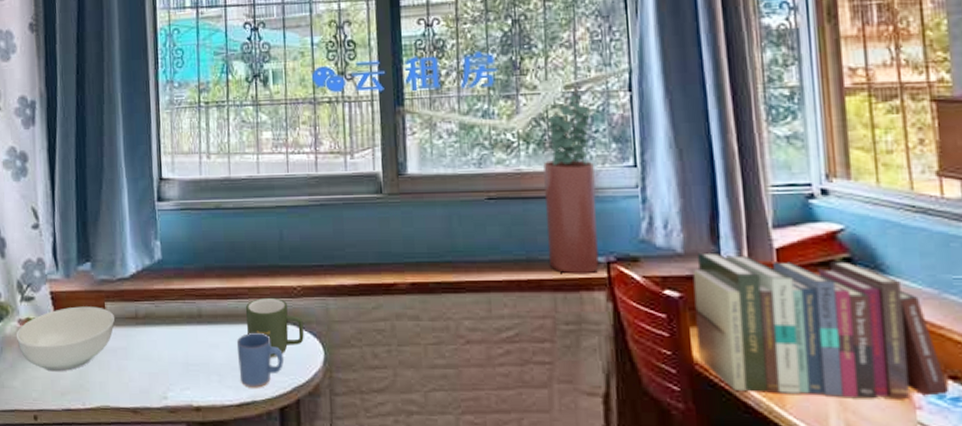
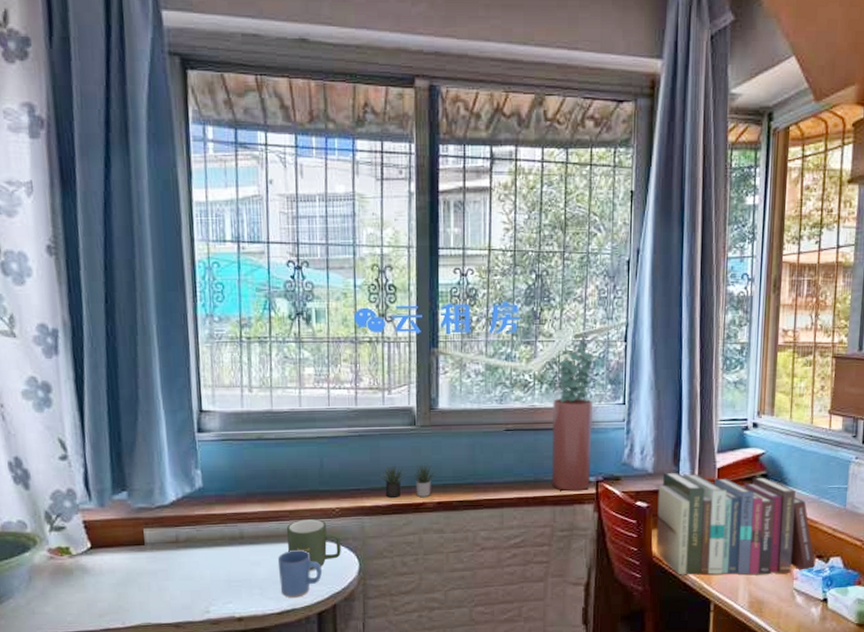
bowl: present [16,306,116,372] -> none [45,533,155,596]
succulent plant: none [342,237,411,277] -> present [378,463,438,498]

